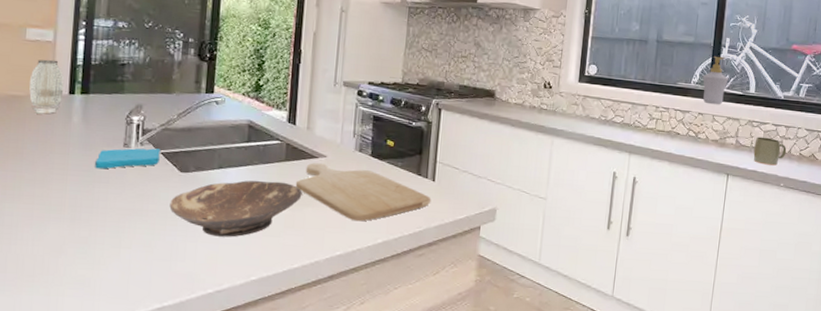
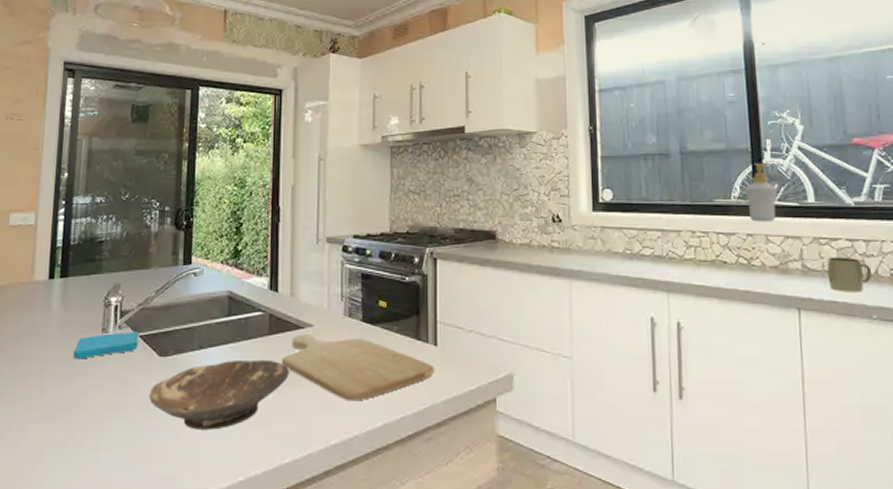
vase: present [29,59,65,114] -> none [11,244,45,303]

